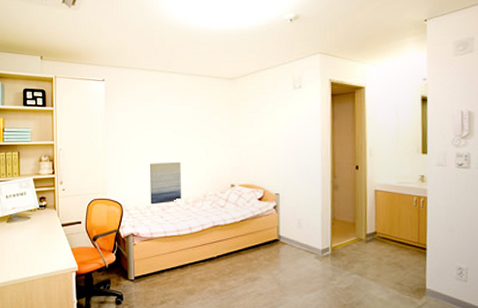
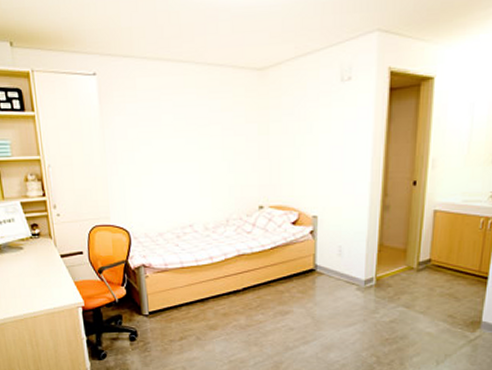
wall art: present [150,161,182,205] -> none [160,179,201,231]

